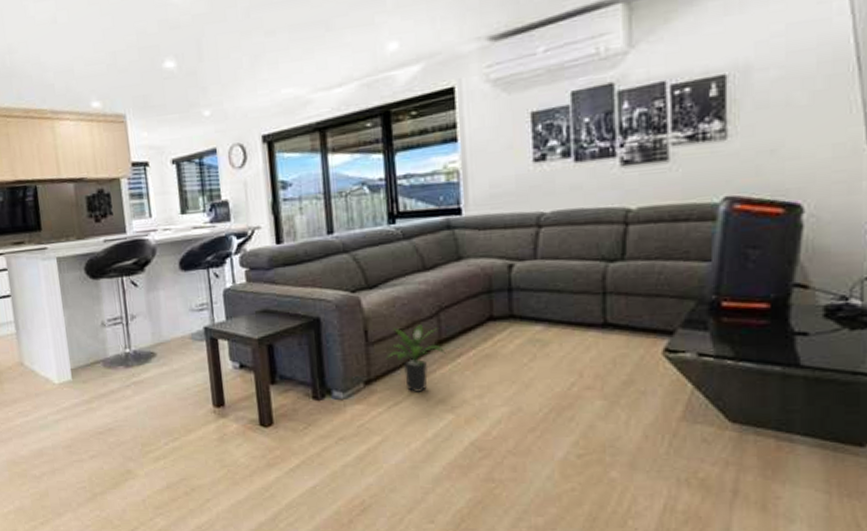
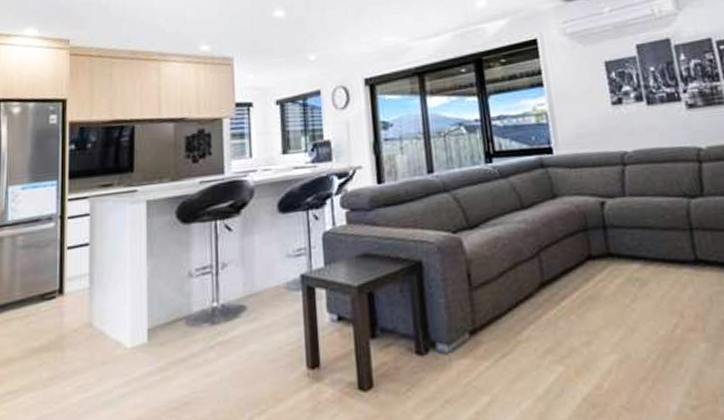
potted plant: present [385,323,446,392] -> none [490,264,550,342]

